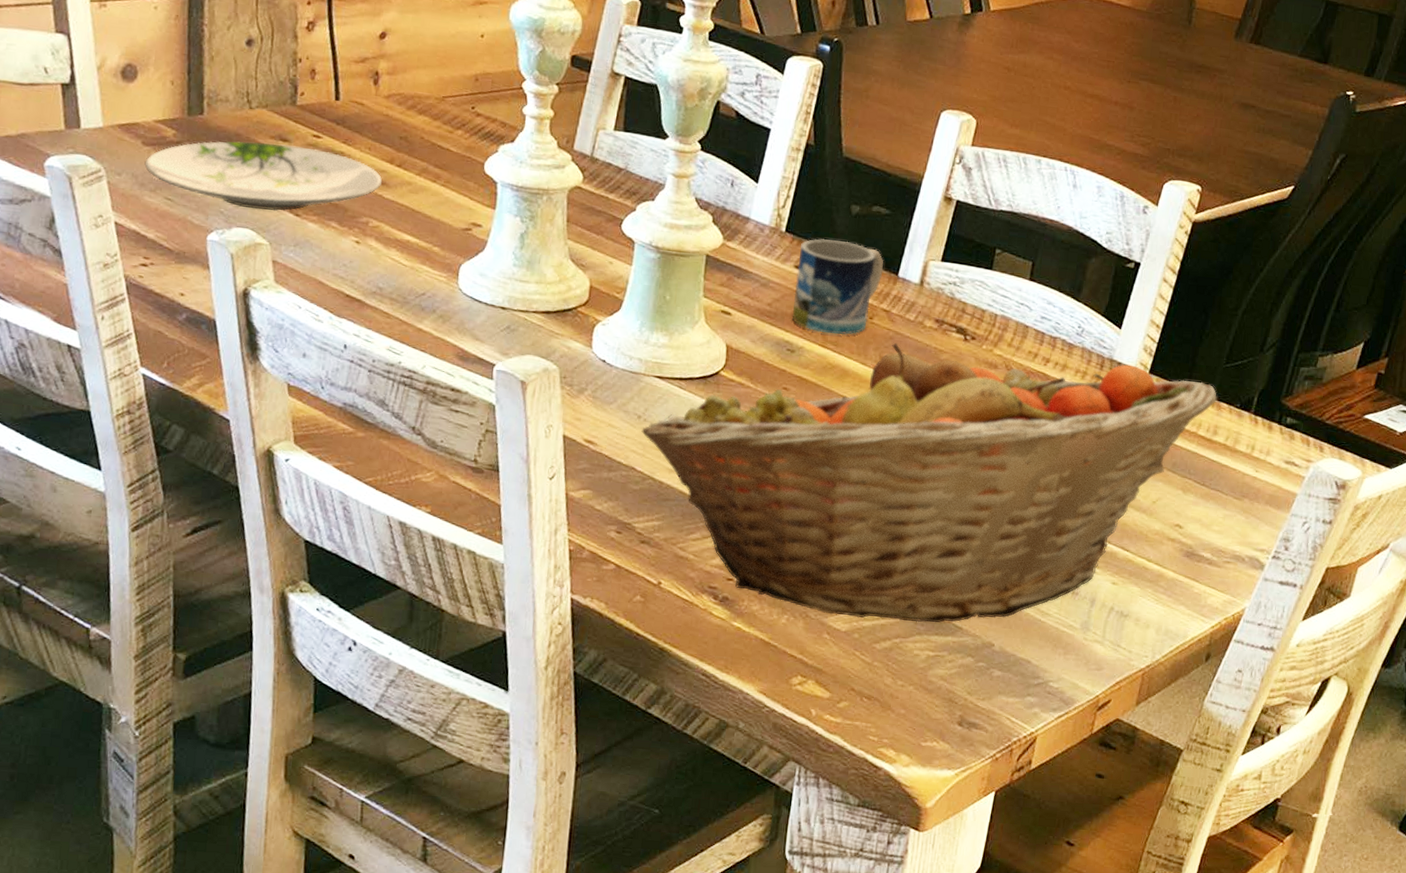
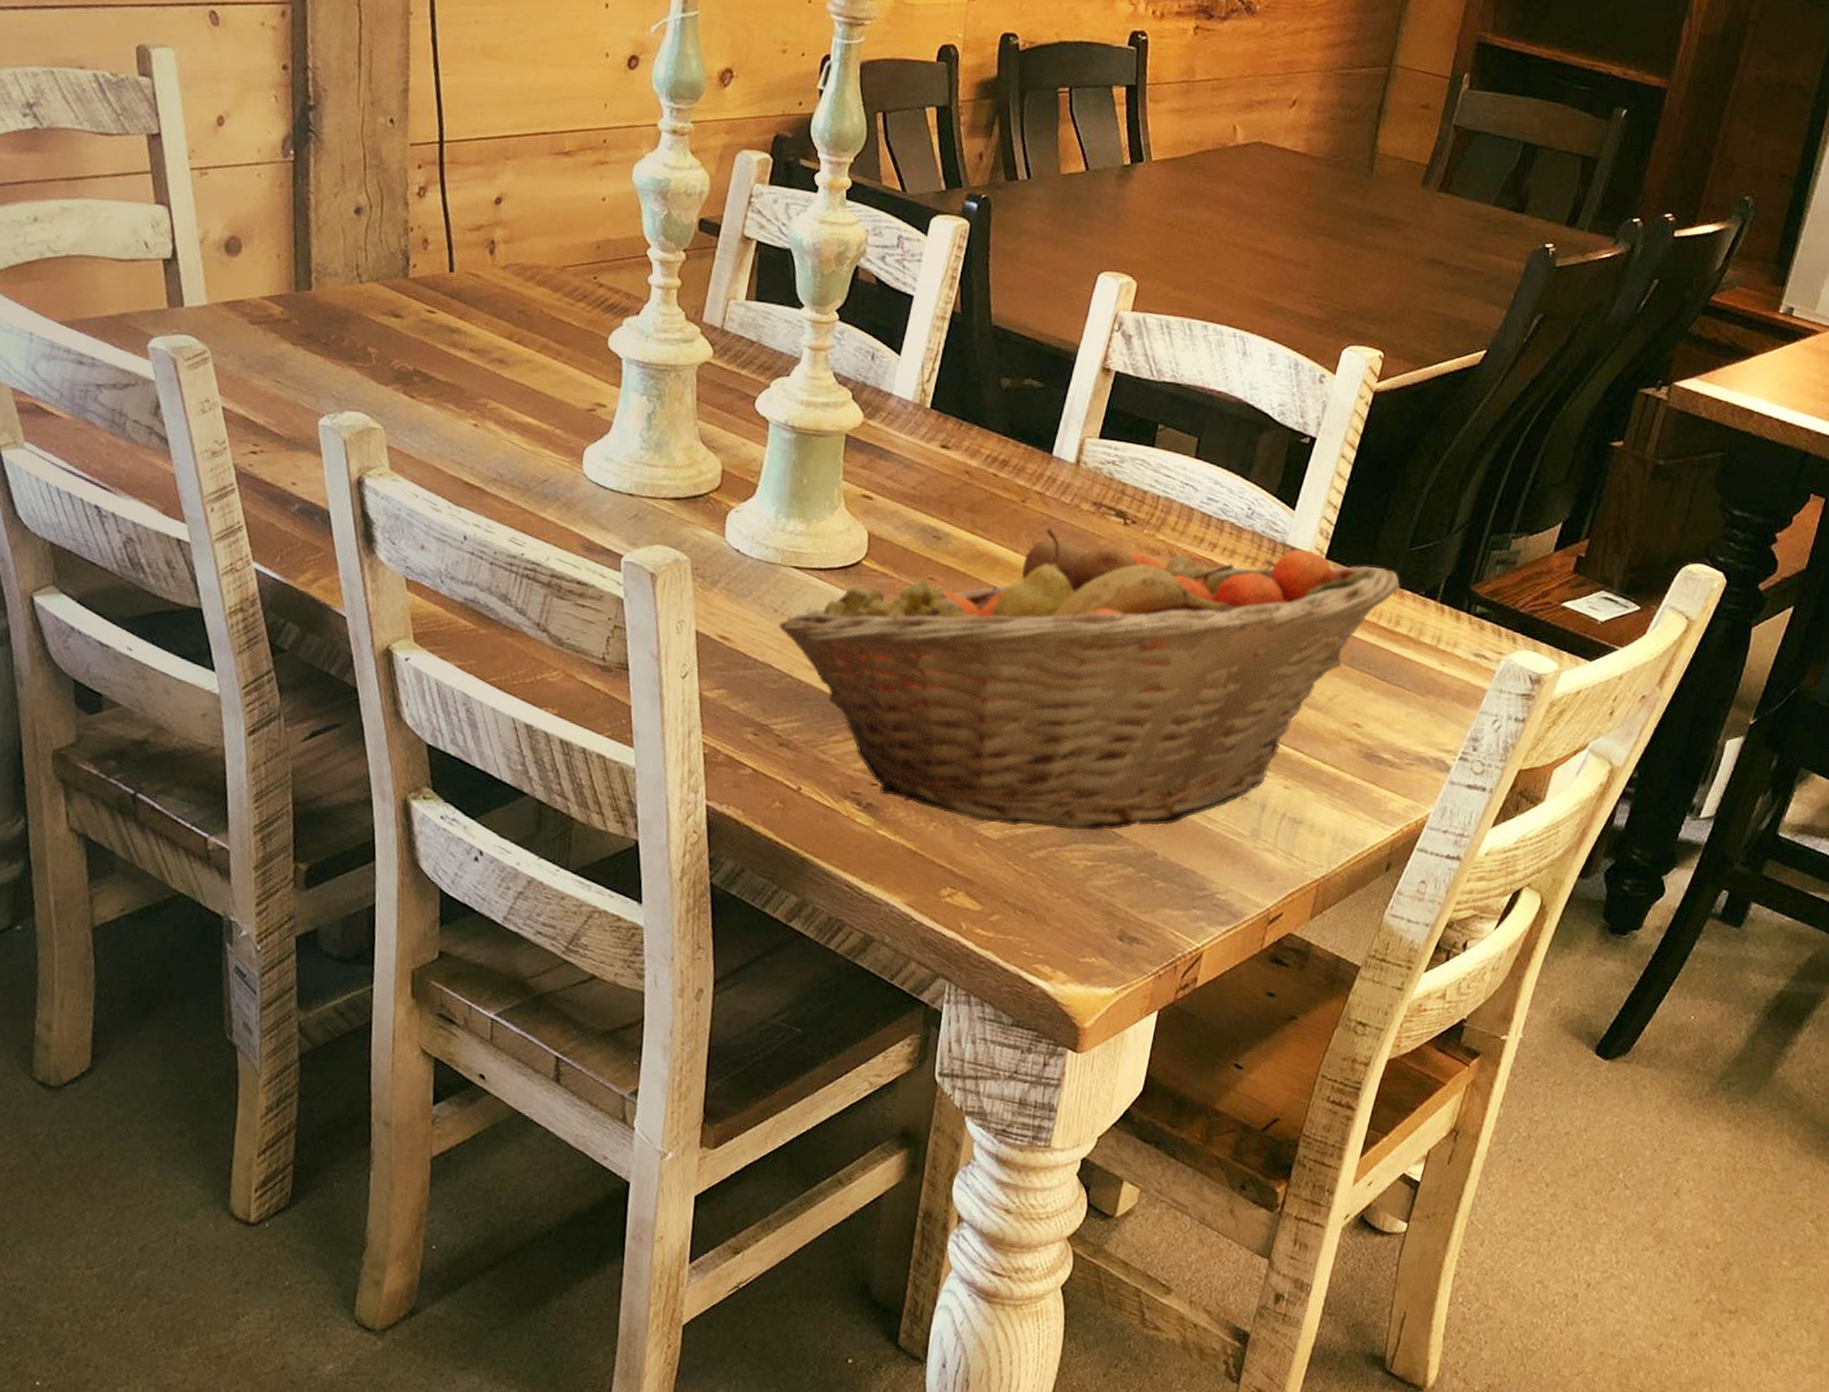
plate: present [144,141,383,211] -> none [251,318,501,393]
mug: present [792,239,883,335] -> none [938,415,1036,520]

